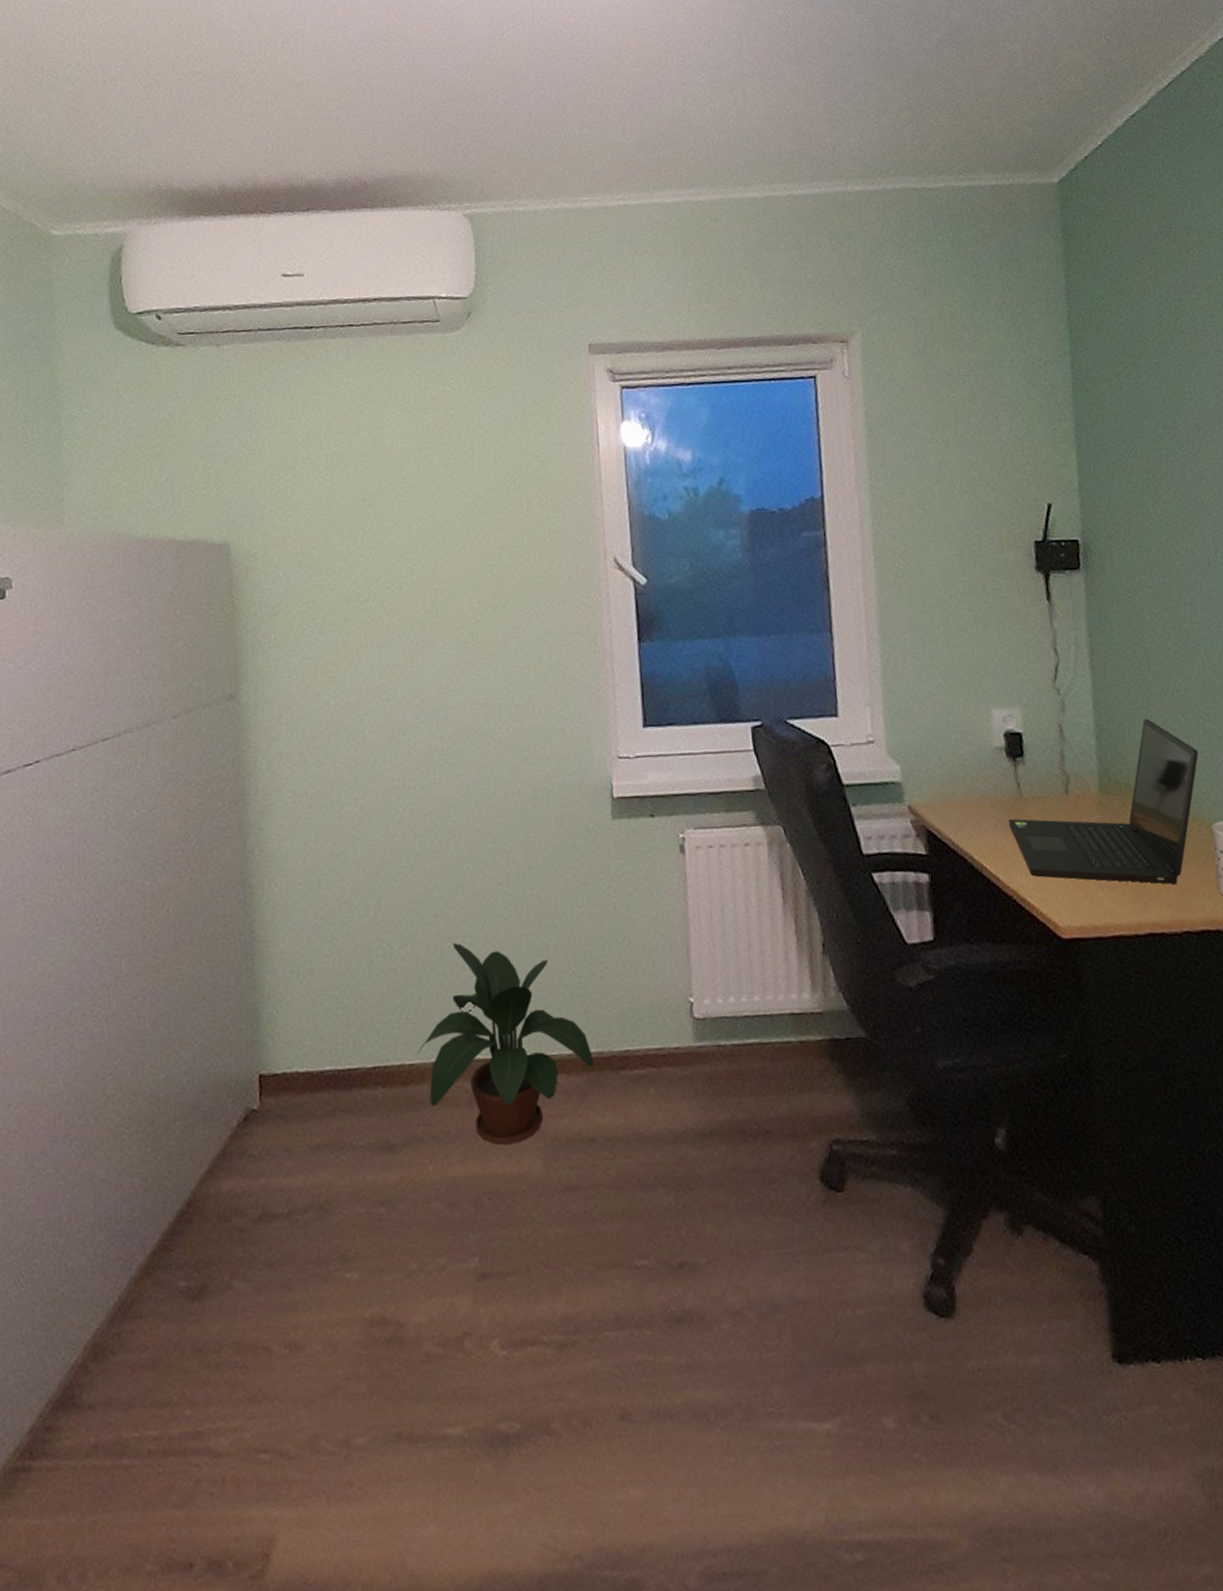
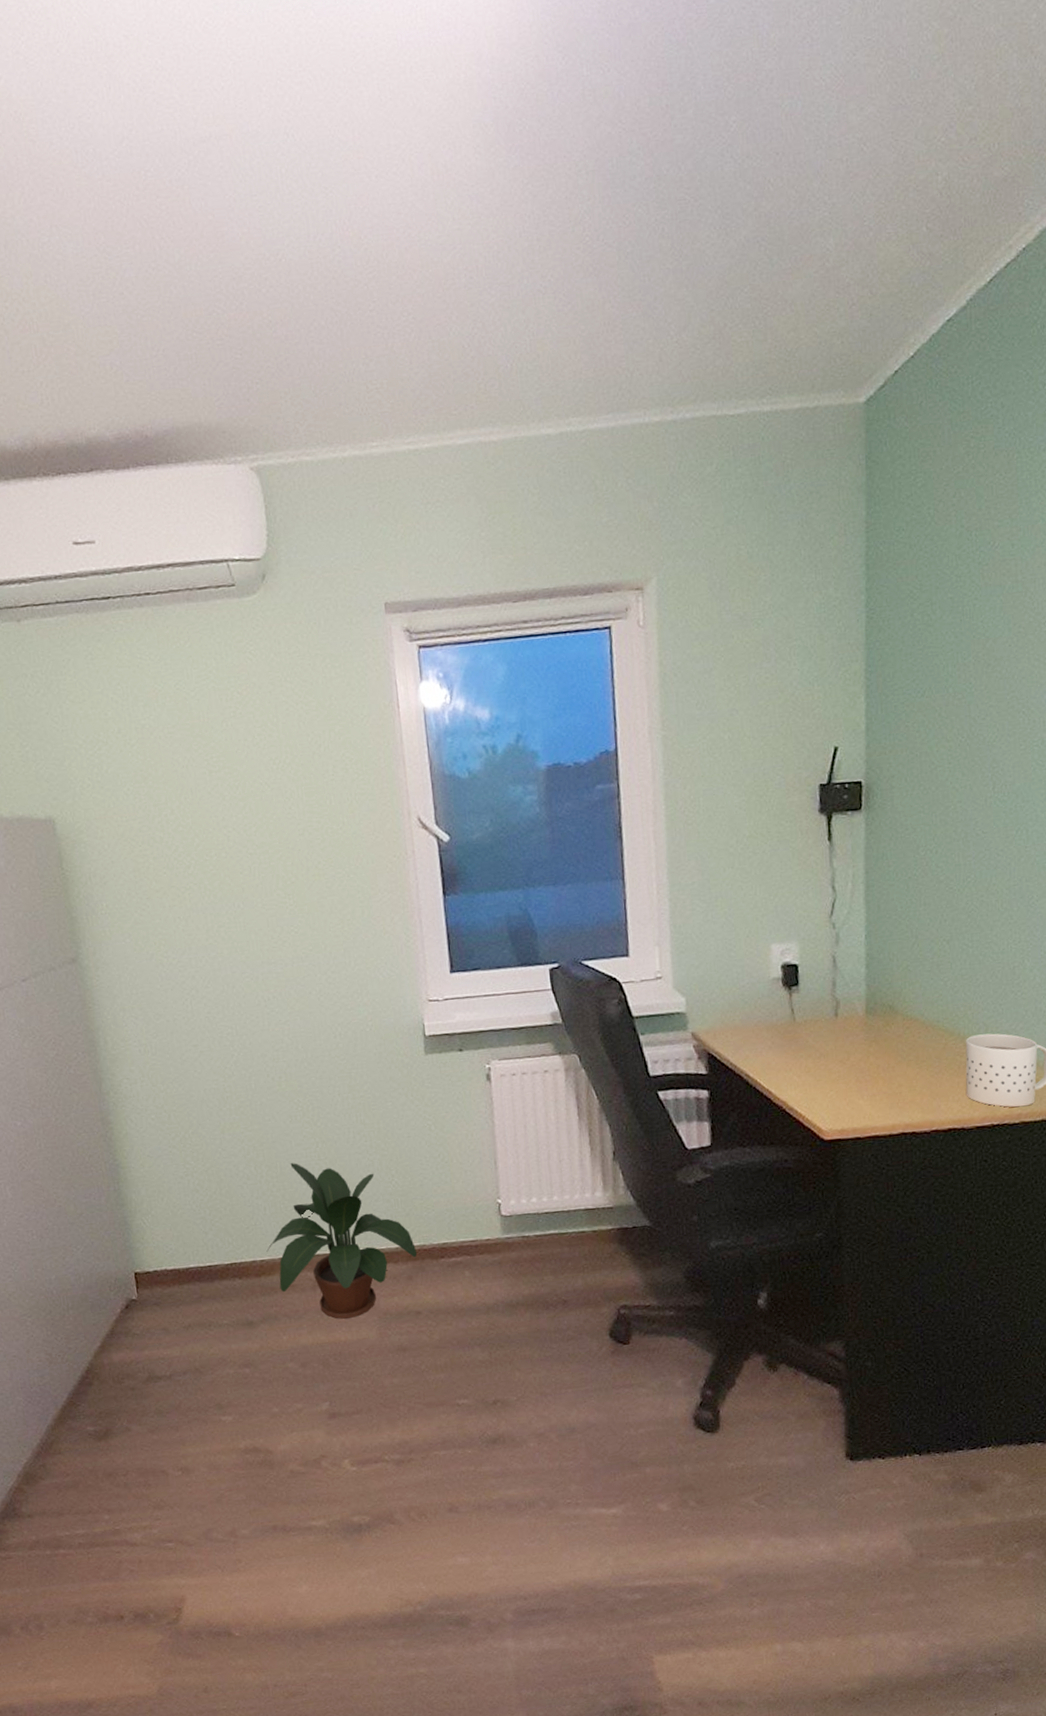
laptop: present [1008,719,1199,884] -> none [781,947,960,1091]

